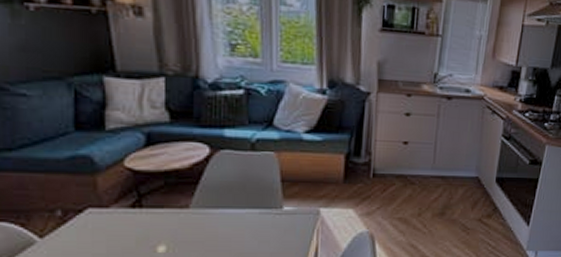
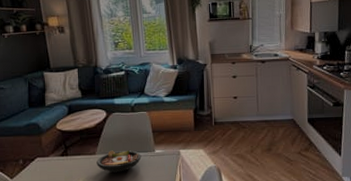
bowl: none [190,203,262,235] -> present [96,150,142,173]

